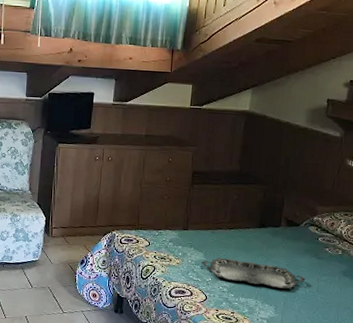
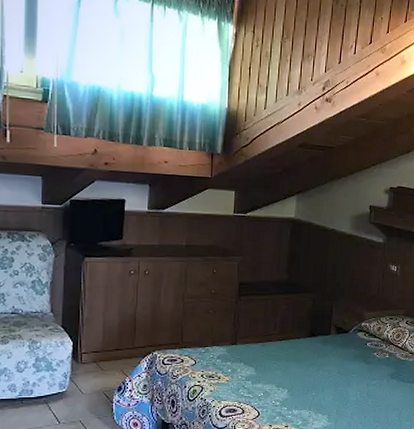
serving tray: present [202,257,306,289] -> none [253,371,357,396]

